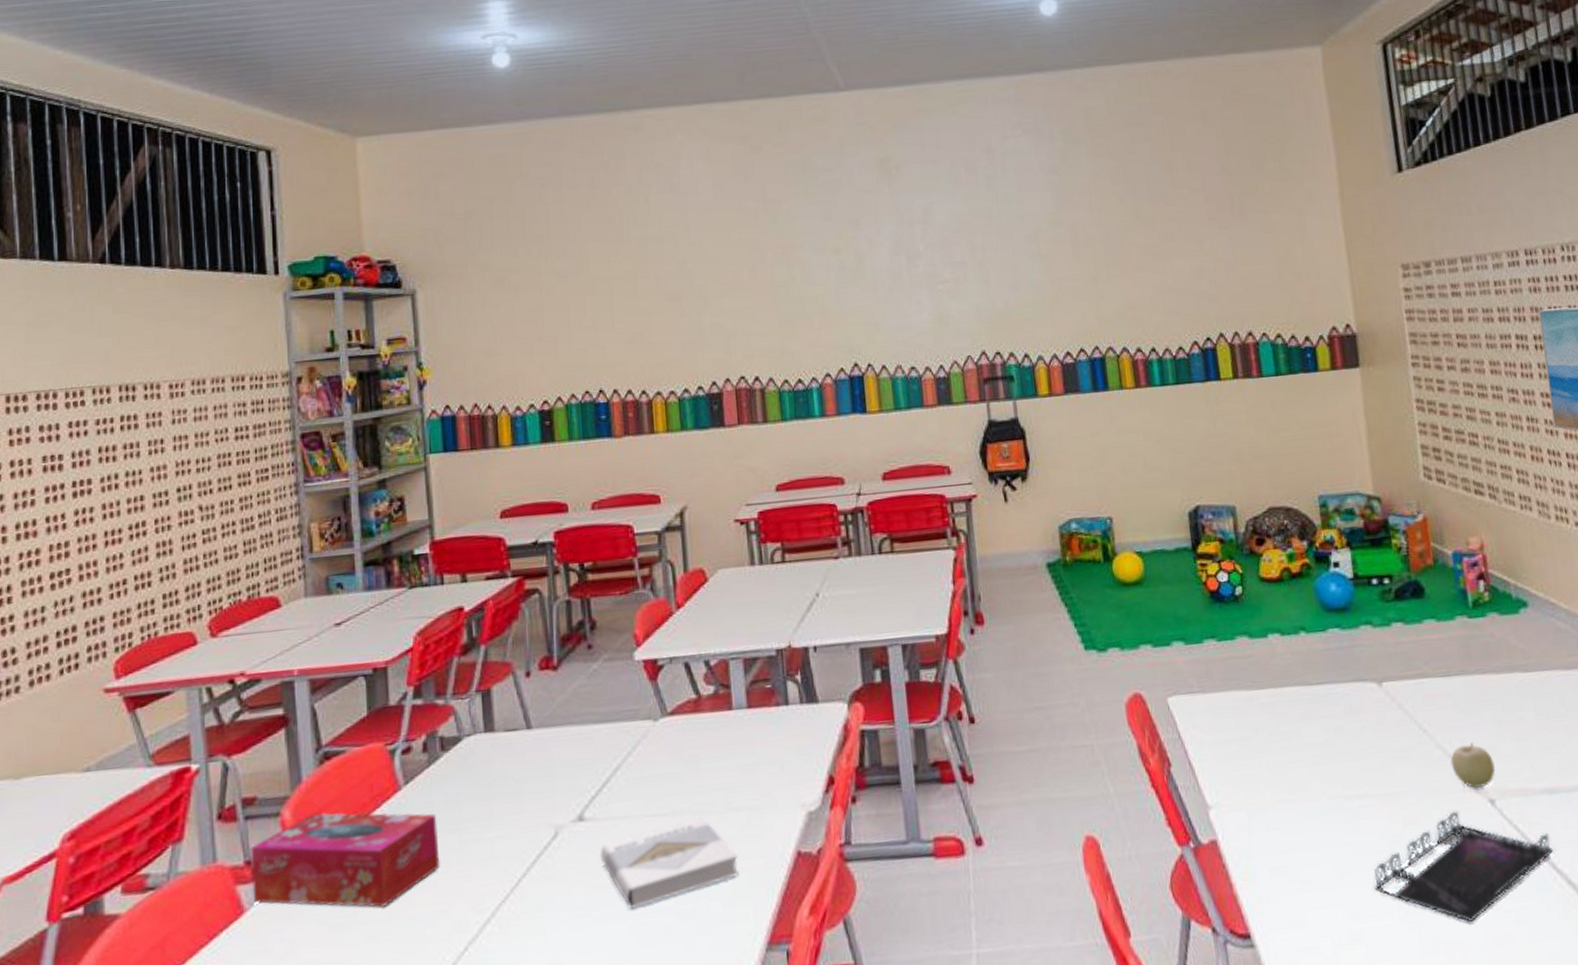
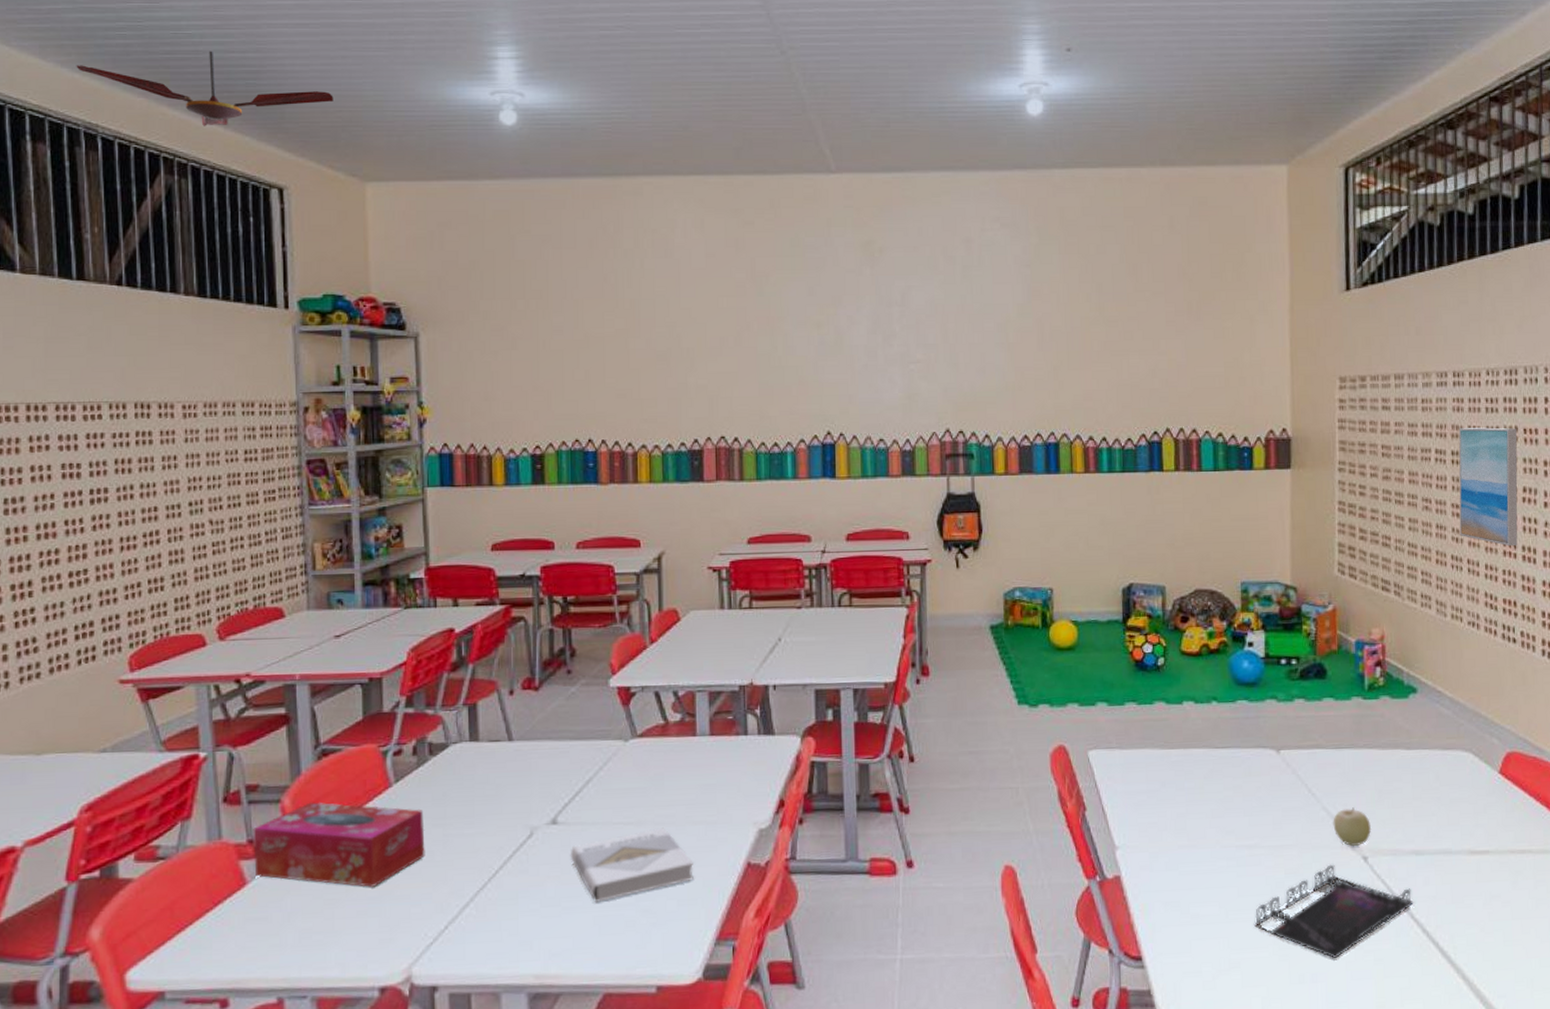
ceiling fan: none [58,16,321,93] -> present [76,51,333,126]

